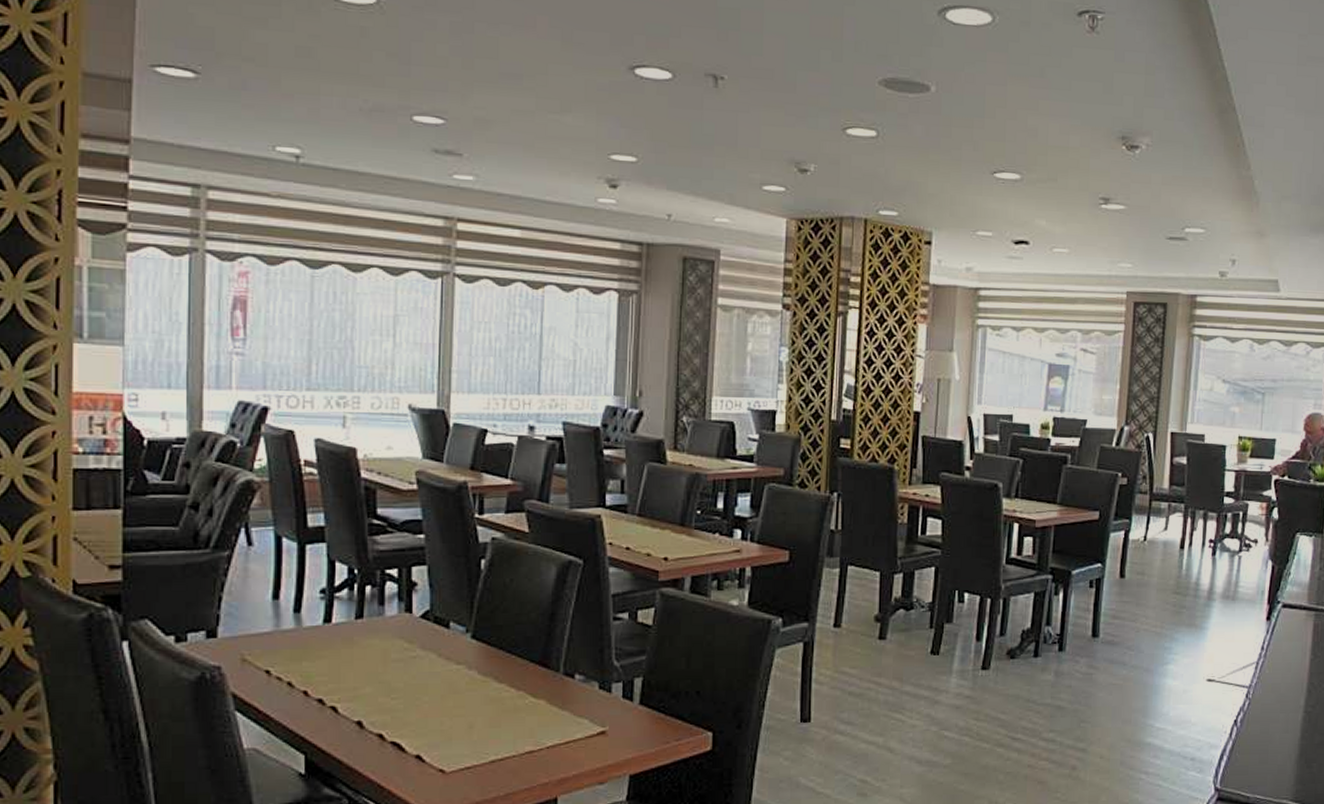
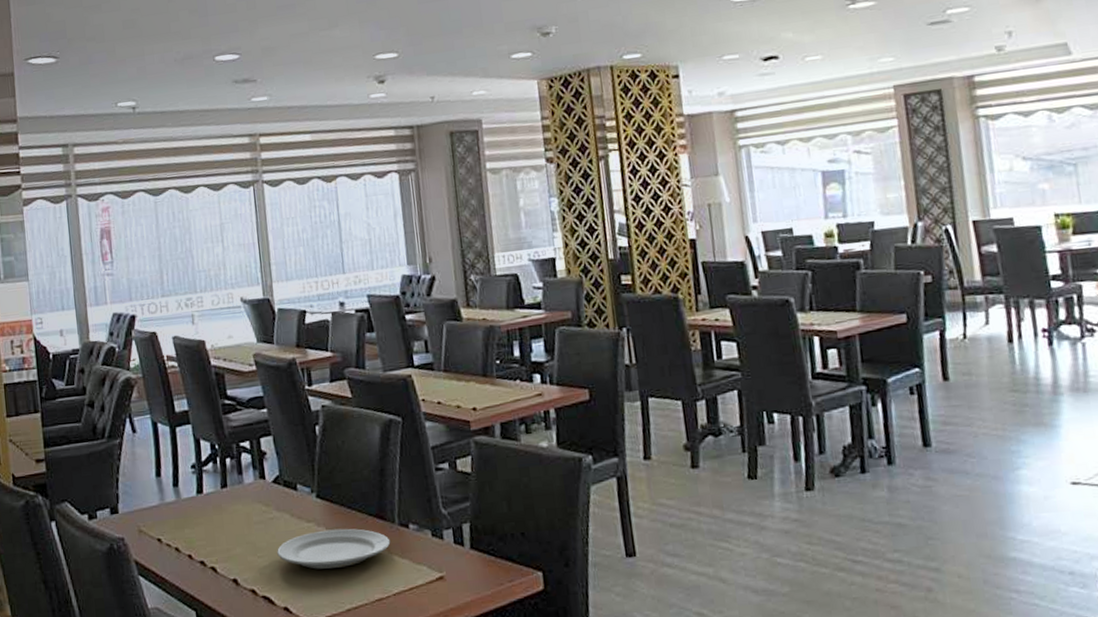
plate: none [416,674,552,716] -> present [277,528,391,569]

